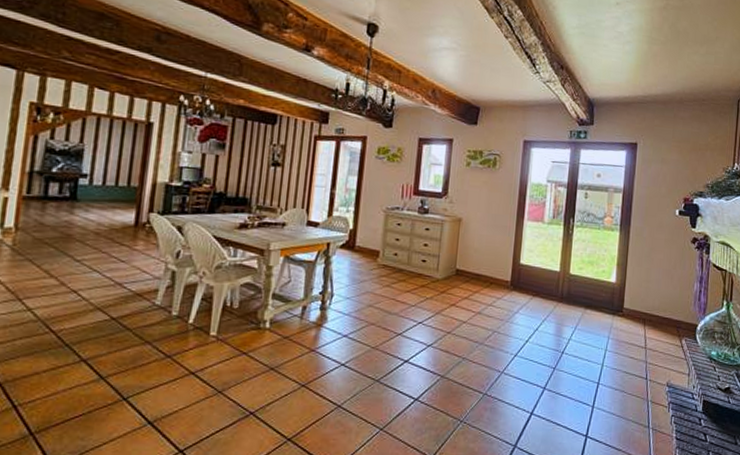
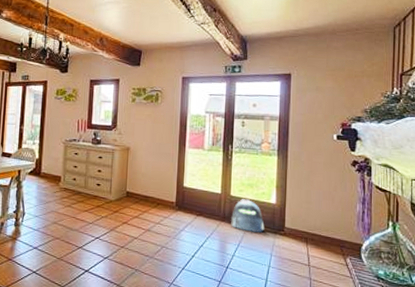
backpack: none [569,277,603,314] -> present [231,199,265,233]

